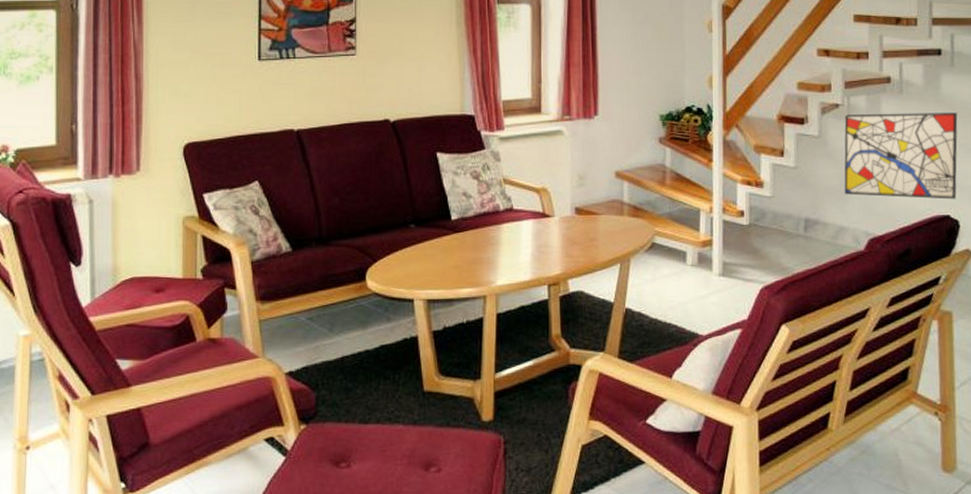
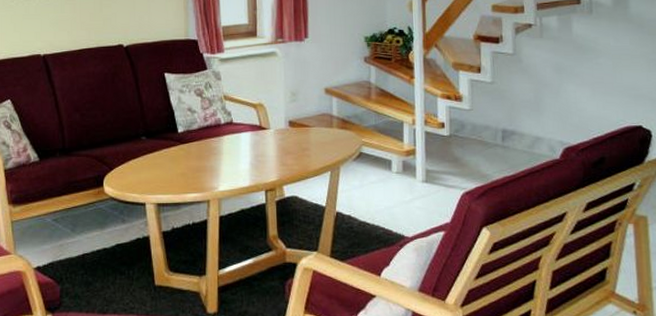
wall art: present [844,112,958,200] -> none [537,30,648,111]

